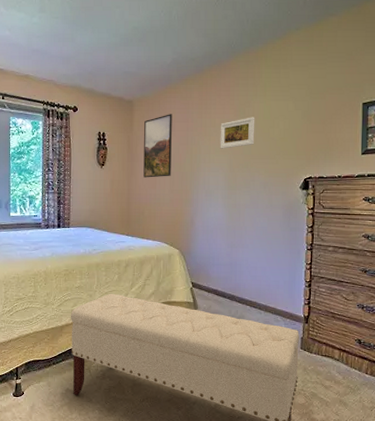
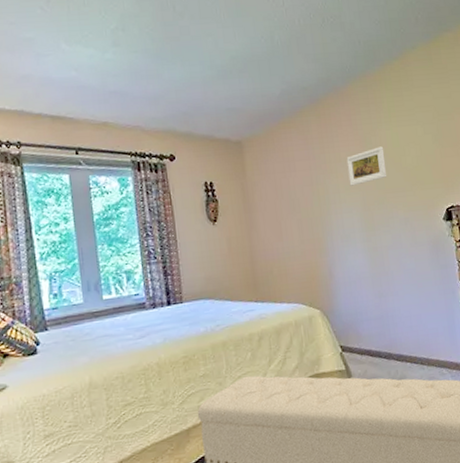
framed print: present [143,114,172,178] -> none [258,152,299,230]

